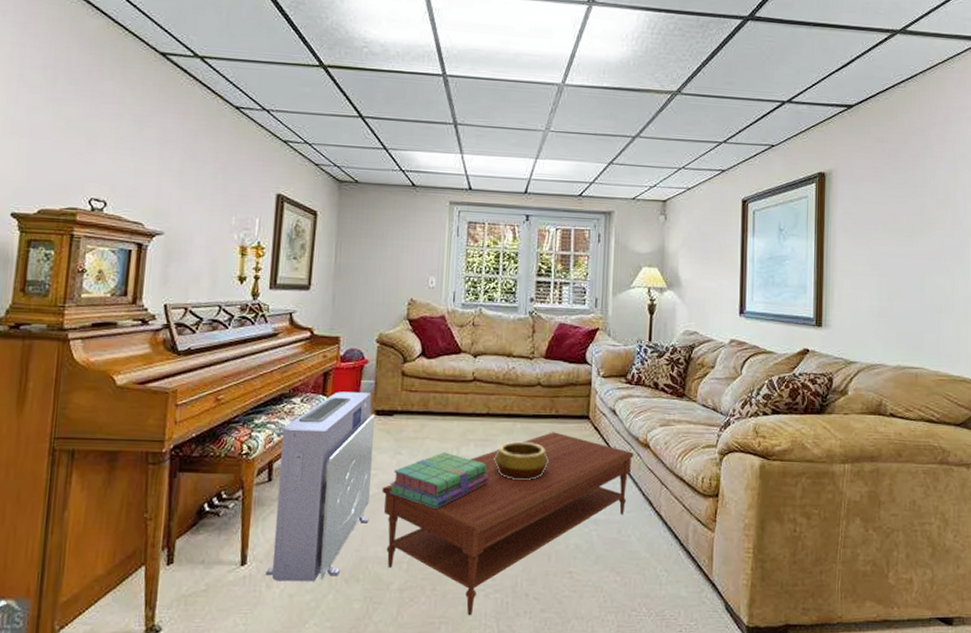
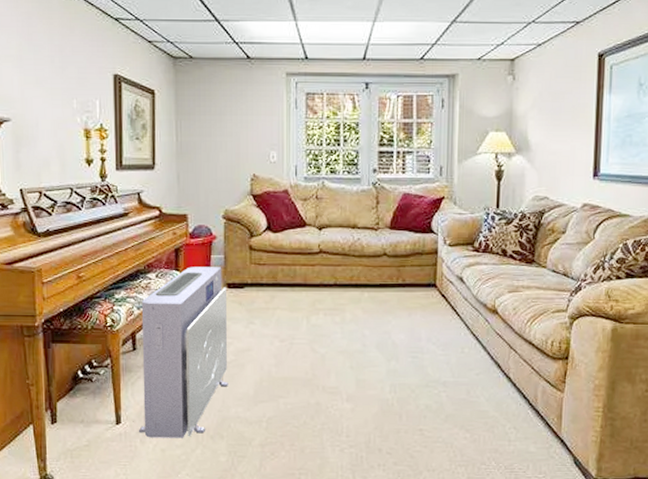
coffee table: present [382,432,634,616] -> none [238,300,482,468]
stack of books: present [390,452,489,510] -> none [246,321,339,374]
decorative bowl: present [494,441,549,481] -> none [343,310,397,347]

